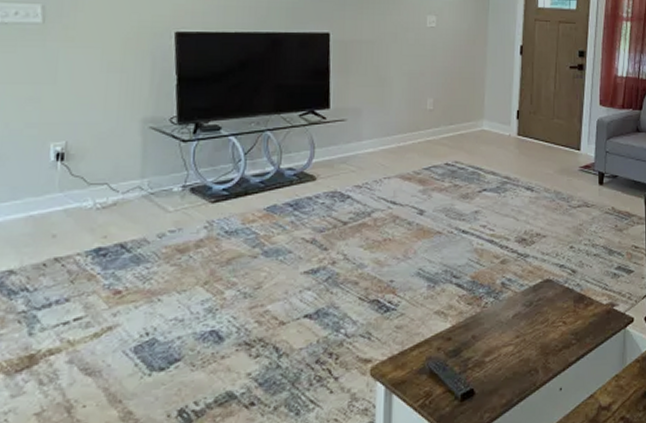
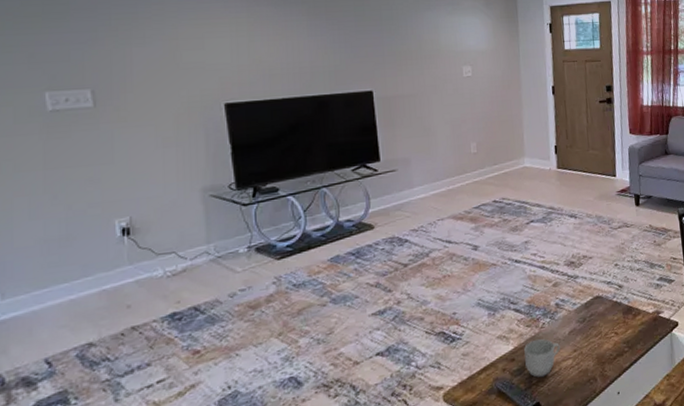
mug: none [462,319,502,361] -> present [524,338,560,377]

